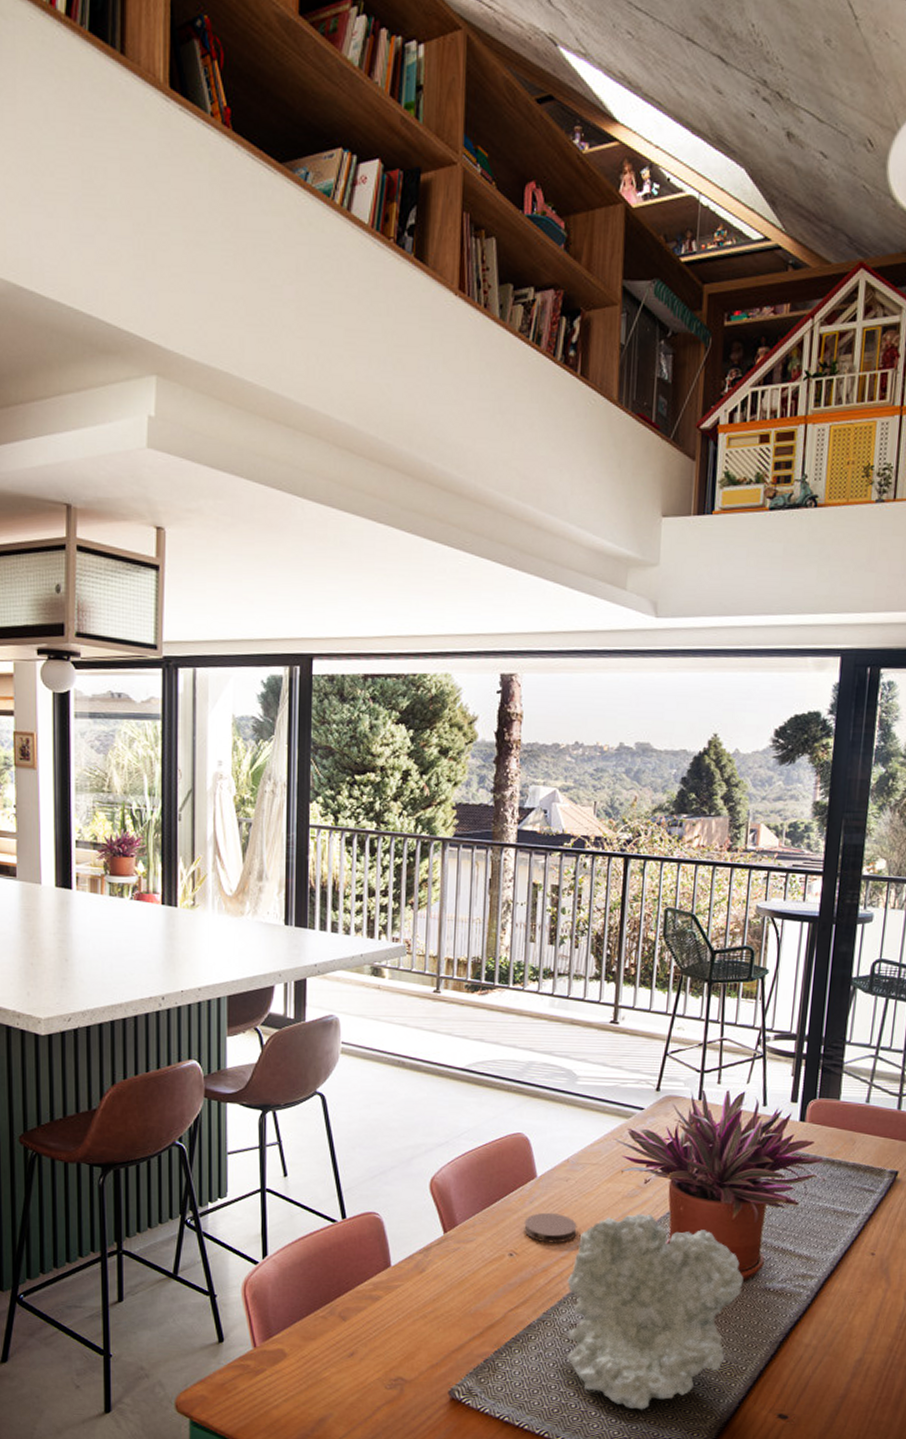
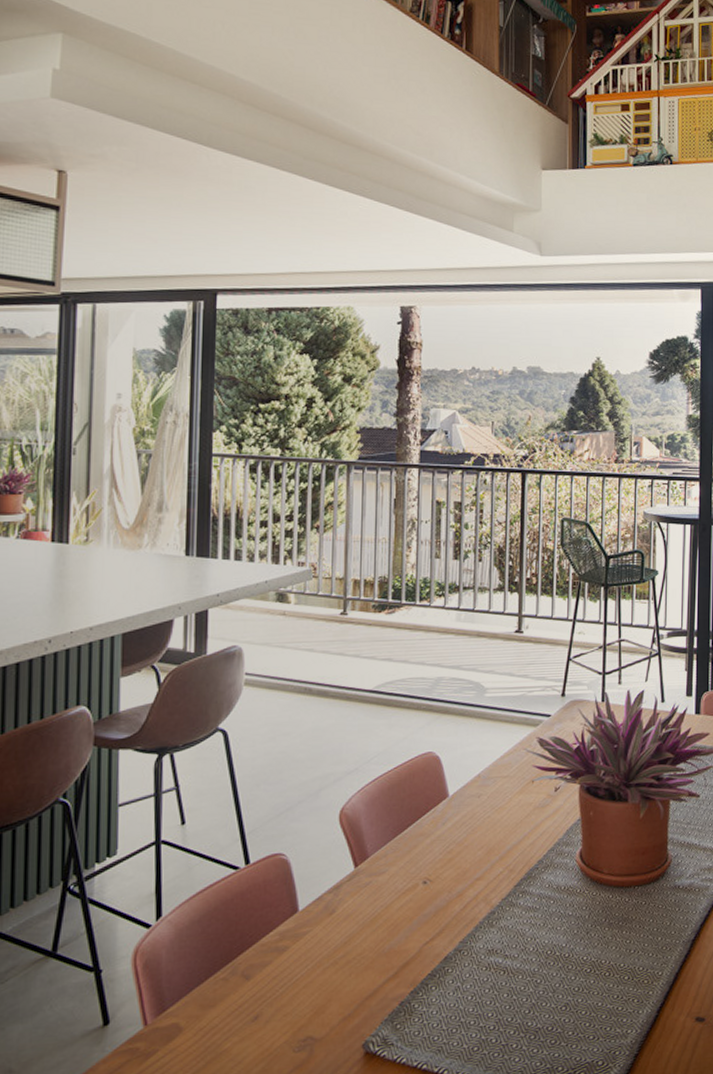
coaster: present [524,1212,577,1243] -> none [437,832,491,866]
decorative bowl: present [567,1213,744,1410] -> none [483,822,654,1035]

